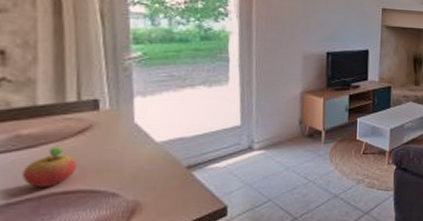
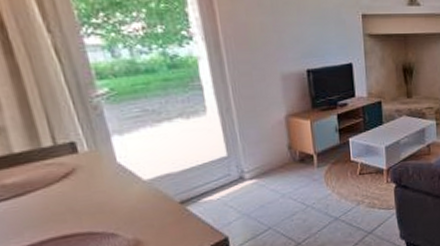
fruit: present [22,147,77,187] -> none [17,193,70,234]

